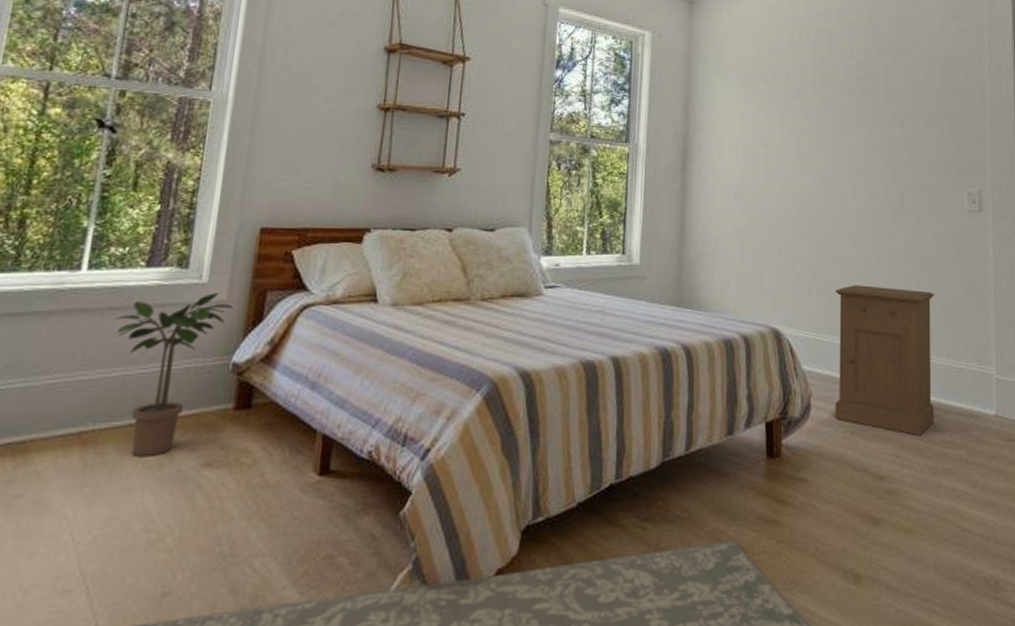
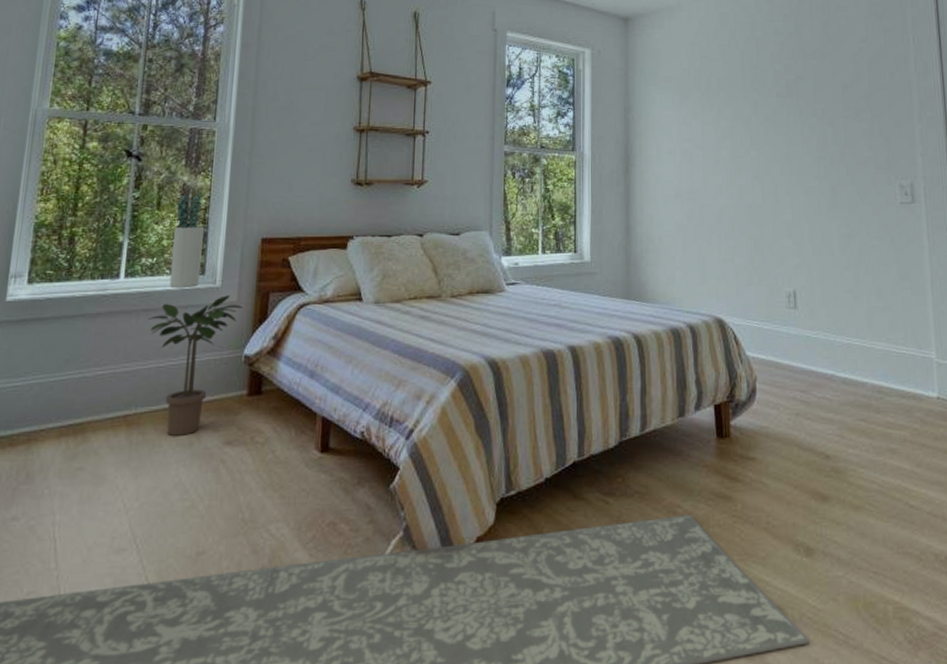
vase: none [144,165,194,284] -> present [170,186,205,289]
cabinet: present [835,285,934,436] -> none [774,276,877,418]

